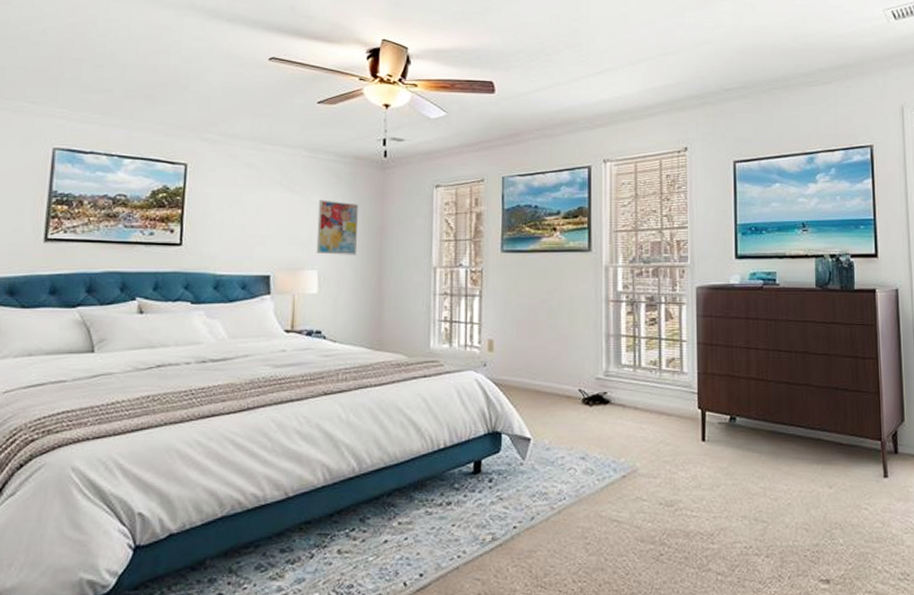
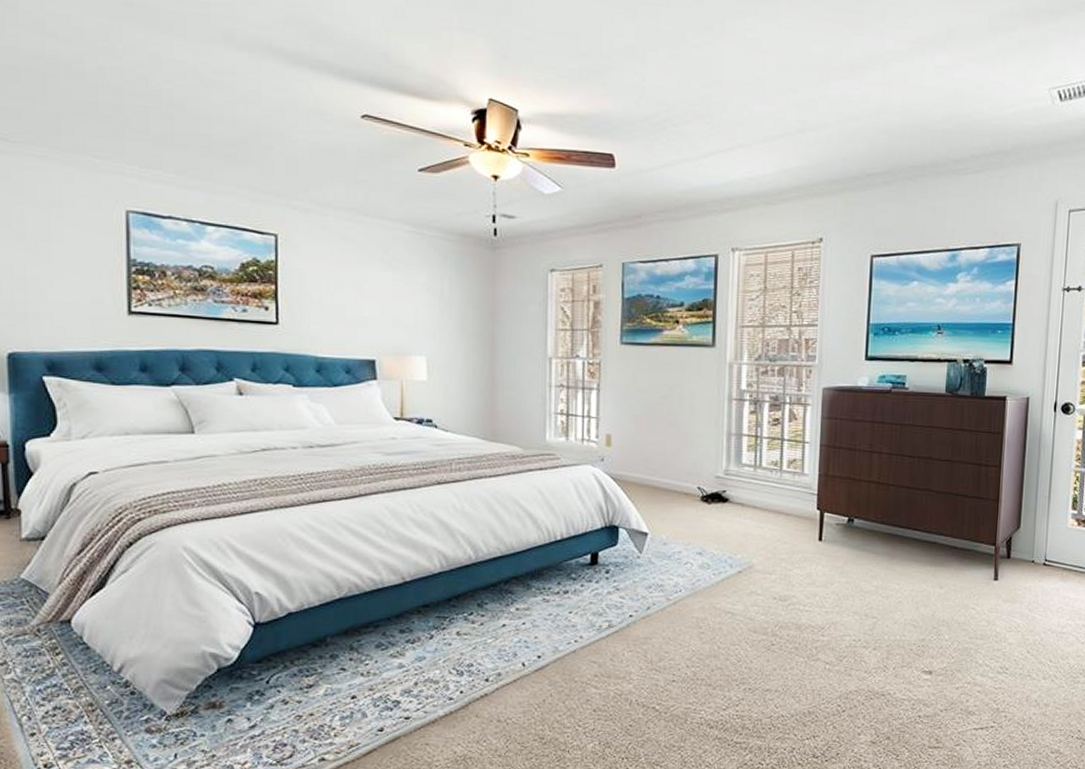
wall art: present [316,199,358,255] -> none [424,280,467,342]

